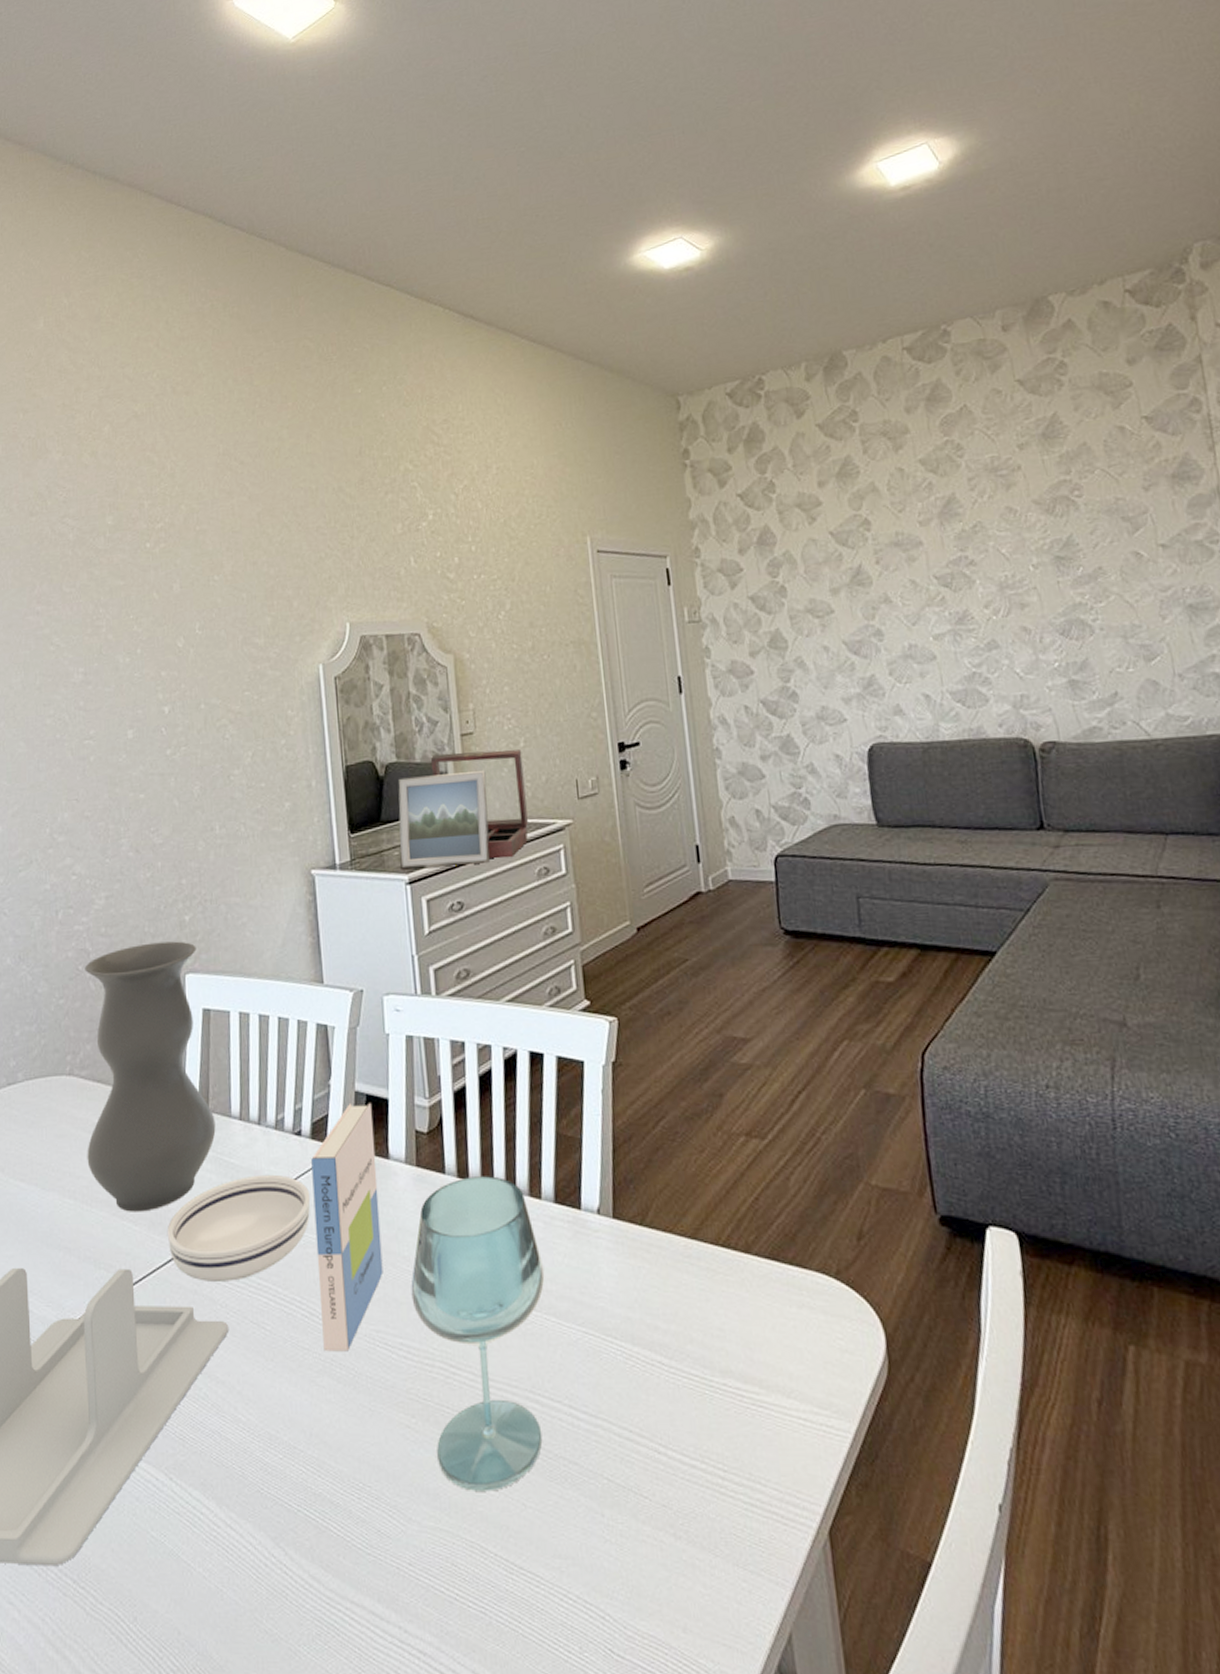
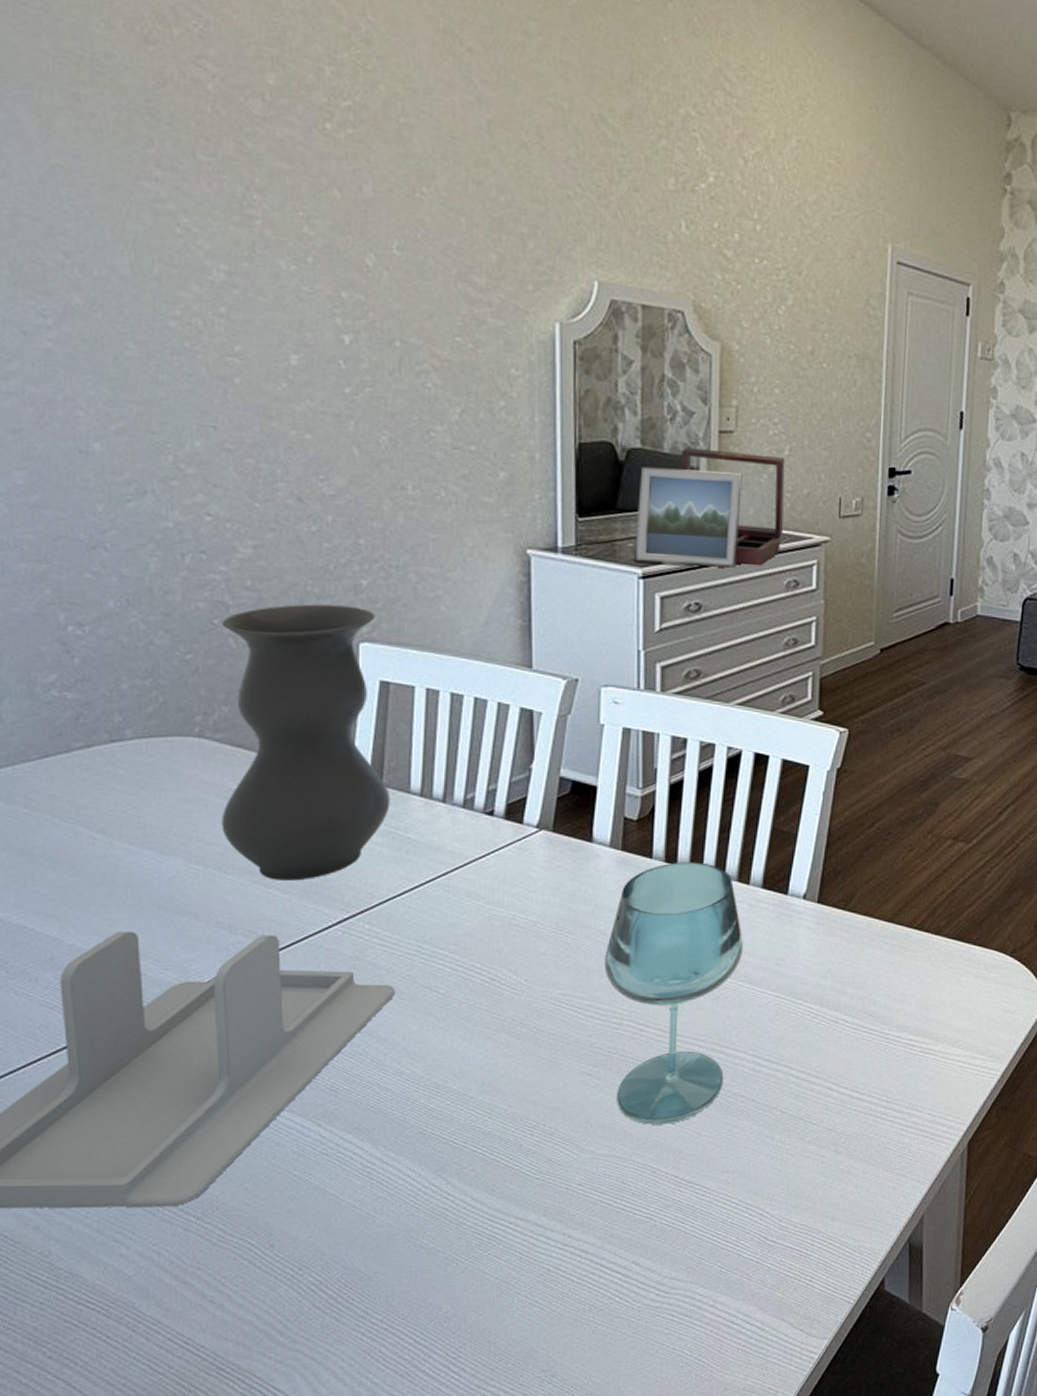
bowl: present [167,1174,311,1281] -> none [323,850,500,949]
book: present [311,1102,383,1352] -> none [502,787,578,1012]

